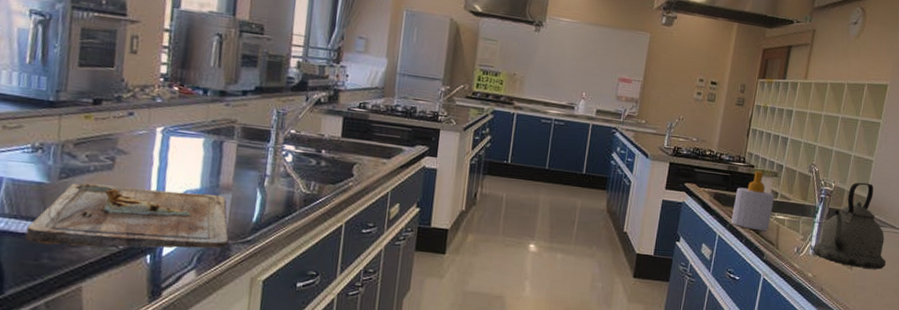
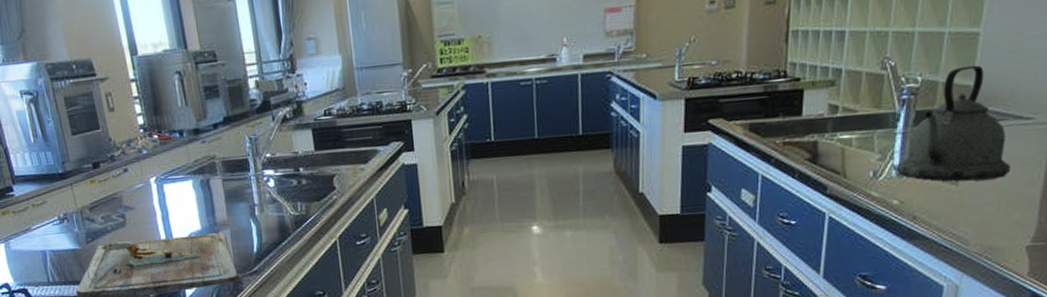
soap bottle: present [731,170,774,232] -> none [776,82,833,160]

